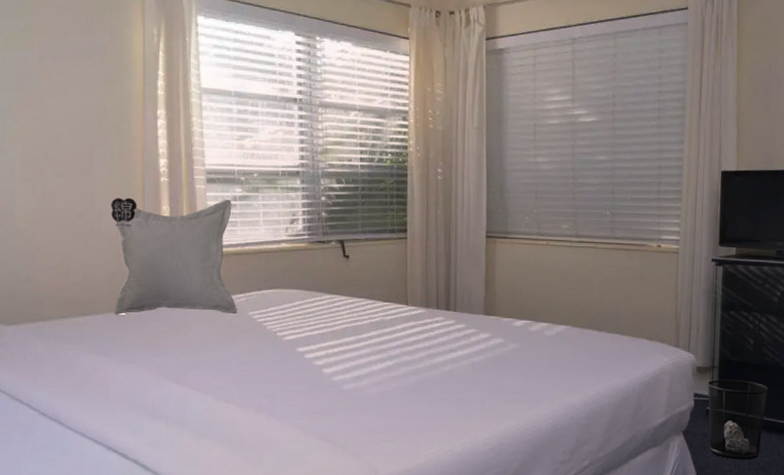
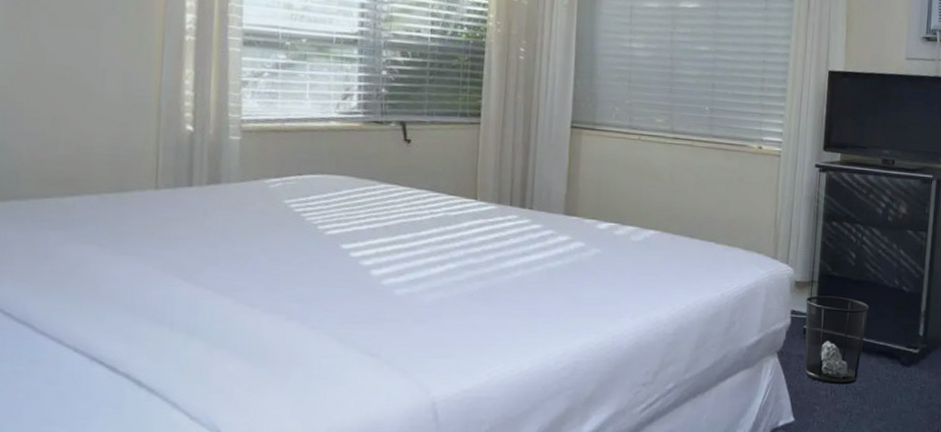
cushion: present [111,197,237,315] -> none [113,56,273,202]

